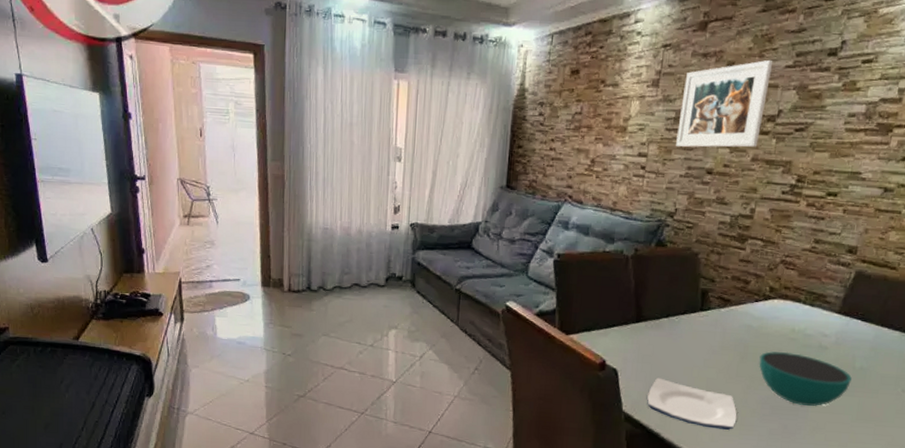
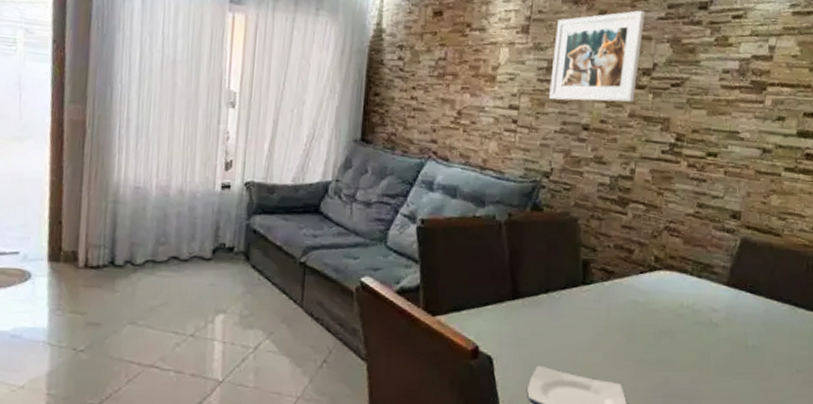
bowl: present [758,351,852,406] -> none [647,330,745,392]

